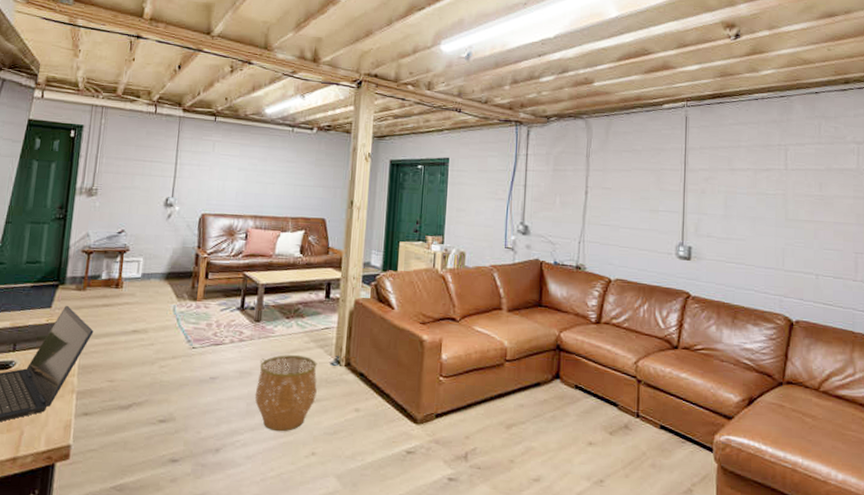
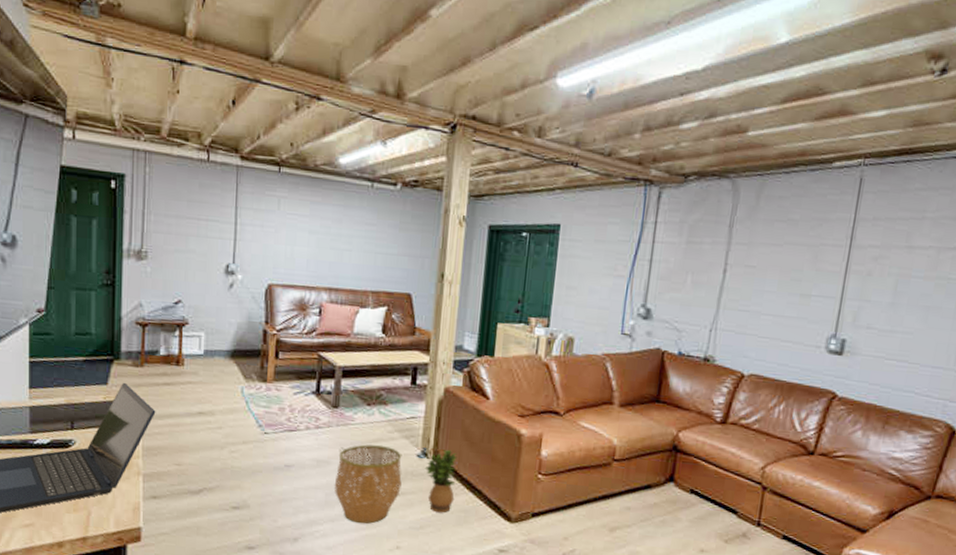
potted plant: none [338,356,367,418] -> present [424,449,457,513]

